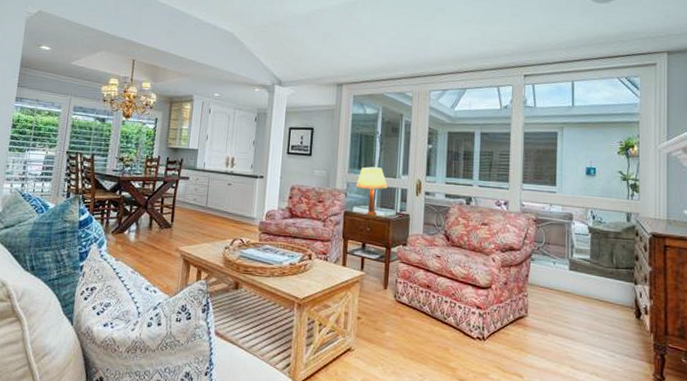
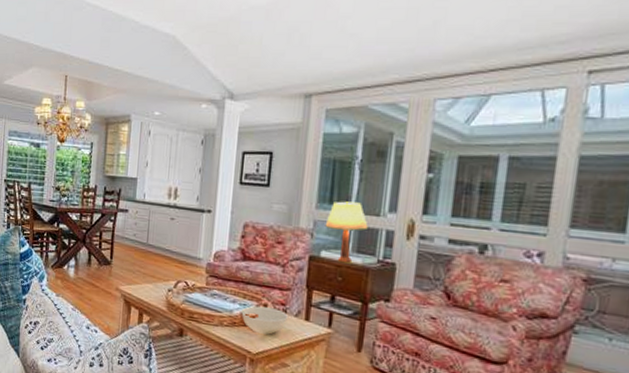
bowl: none [289,256,329,281] -> present [241,306,288,335]

